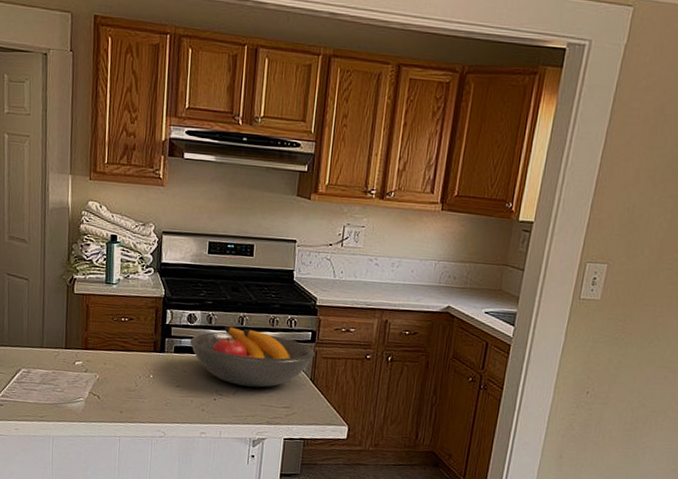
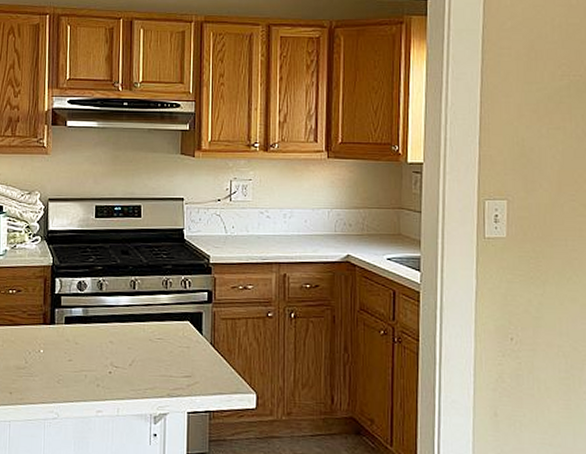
fruit bowl: present [189,326,315,388] -> none [80,292,213,356]

